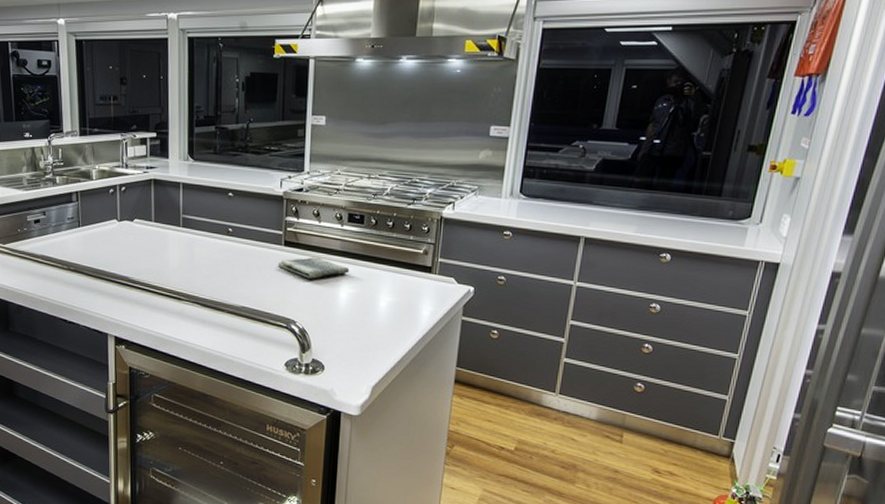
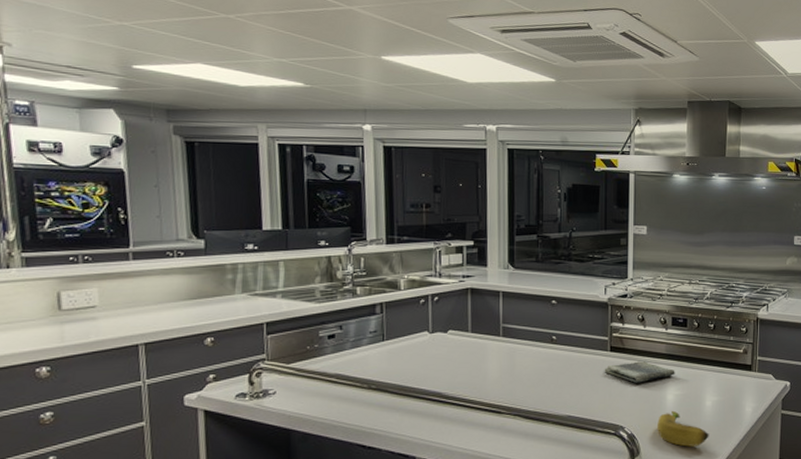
banana: none [328,308,382,346] -> present [656,410,709,447]

